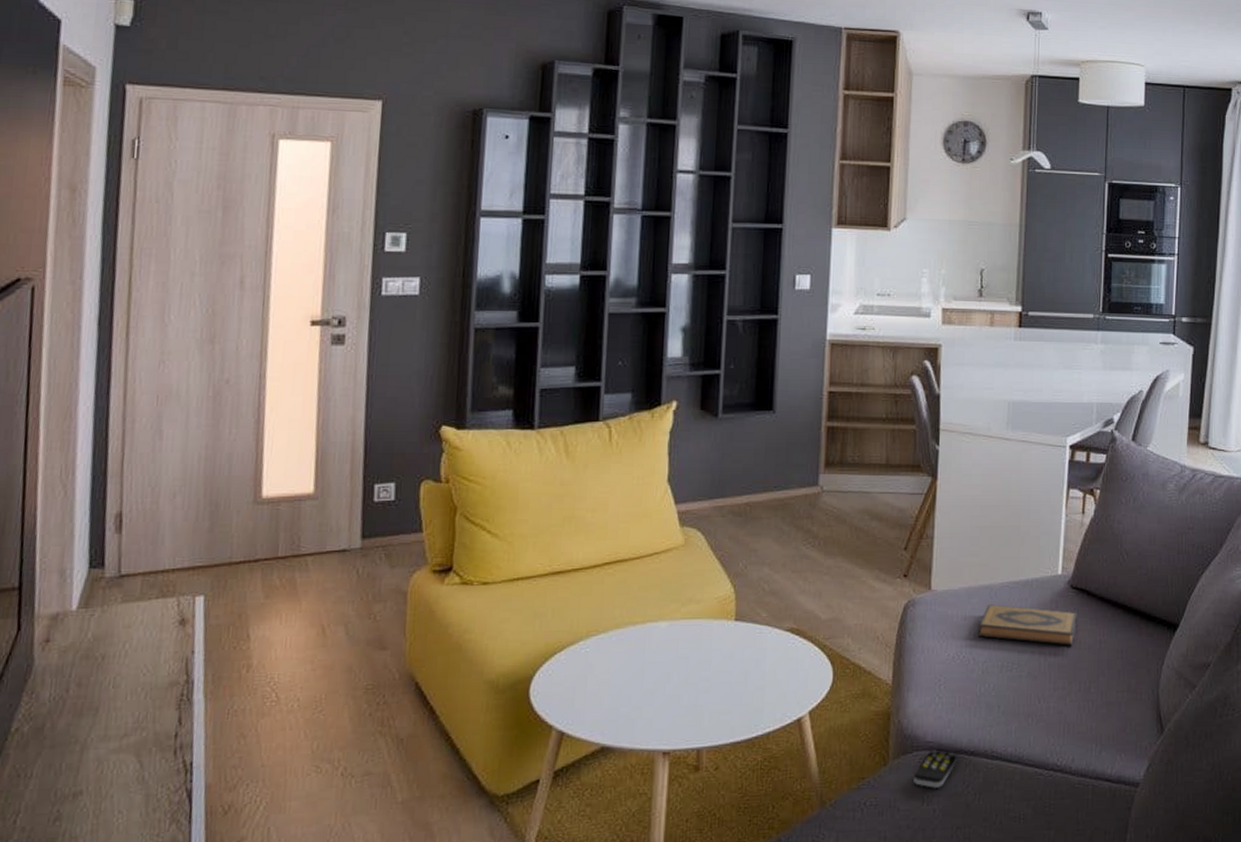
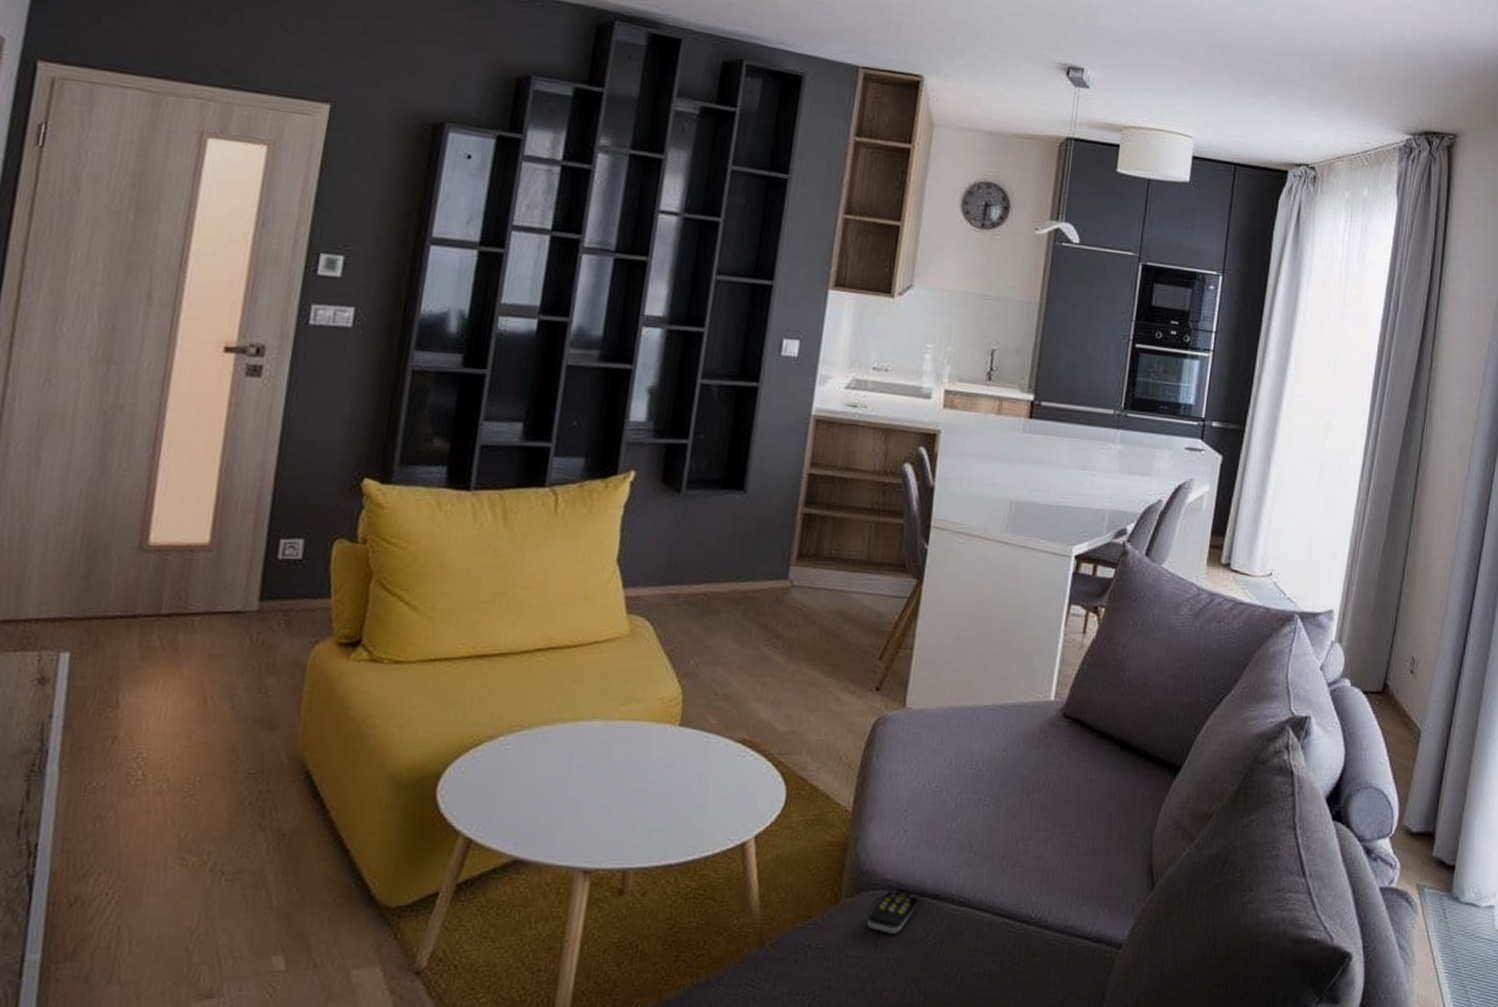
hardback book: present [977,604,1077,646] -> none [953,729,1068,783]

